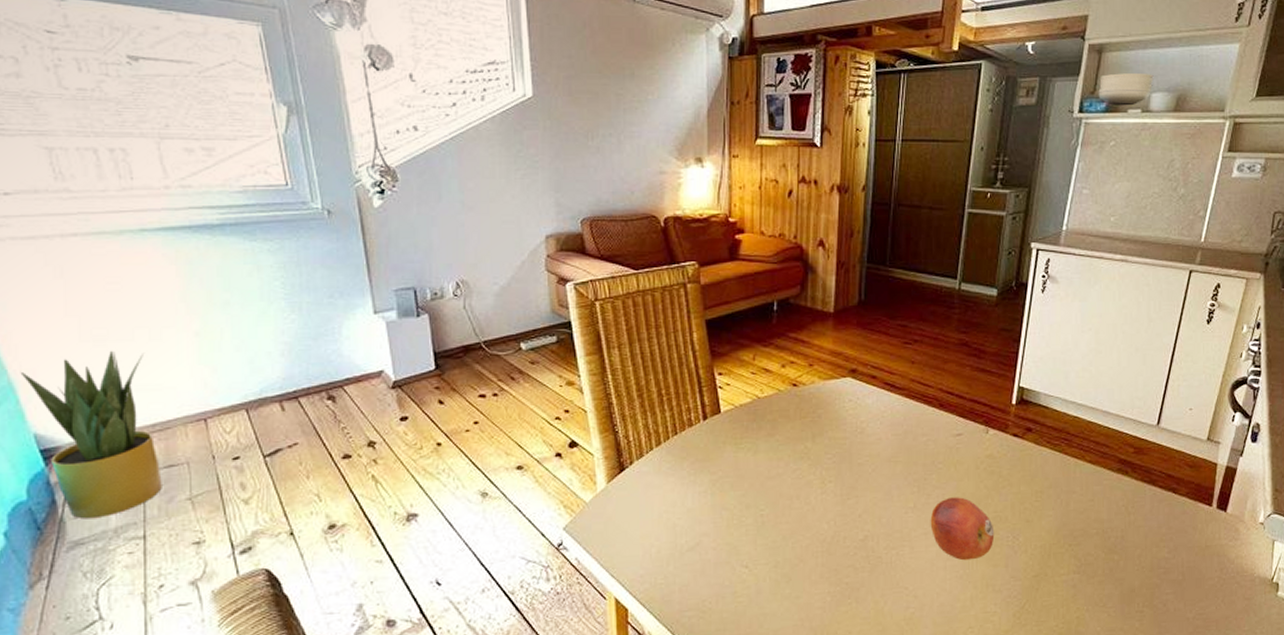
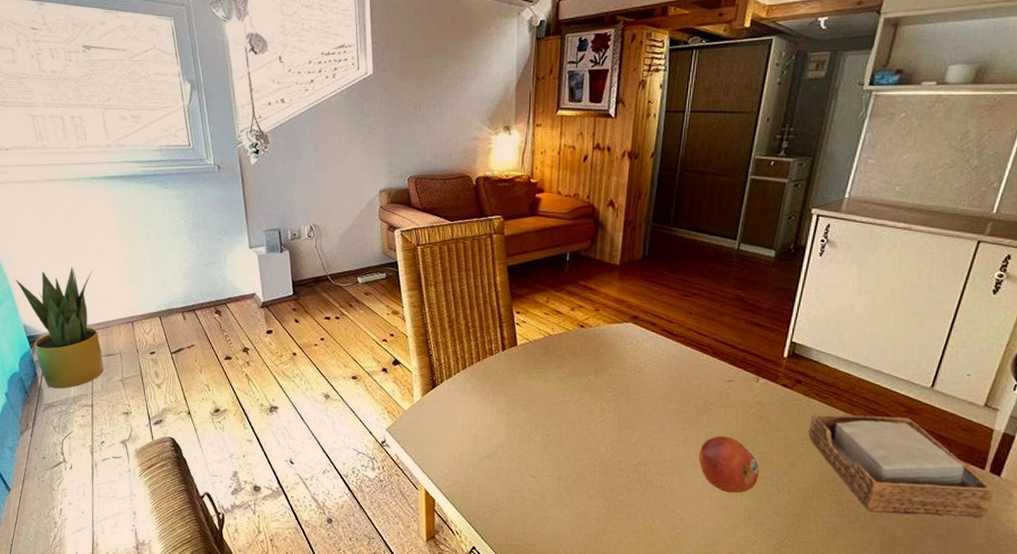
napkin holder: none [1042,459,1221,564] -> present [808,414,993,518]
bowl: present [1098,72,1154,106] -> none [891,45,953,78]

